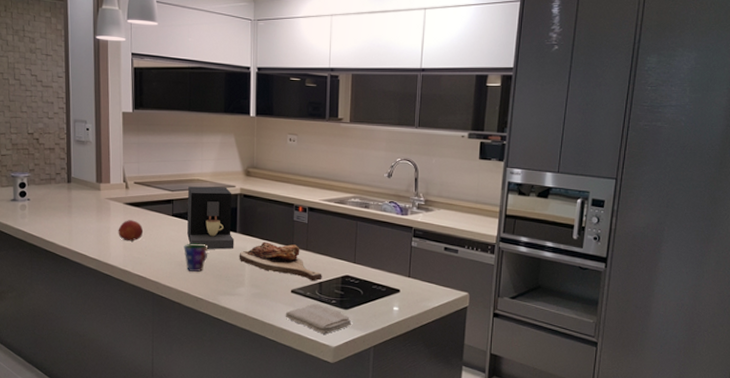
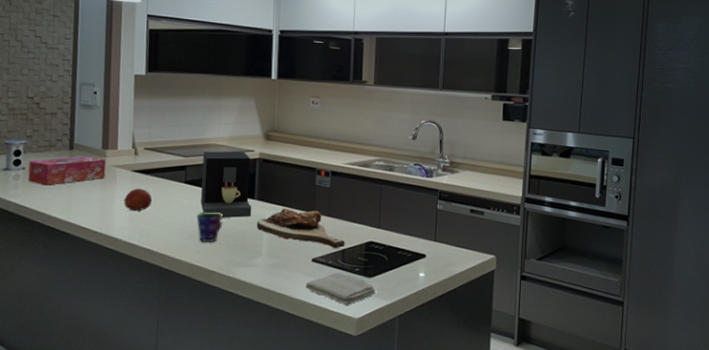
tissue box: none [33,189,101,216] -> present [28,156,106,186]

